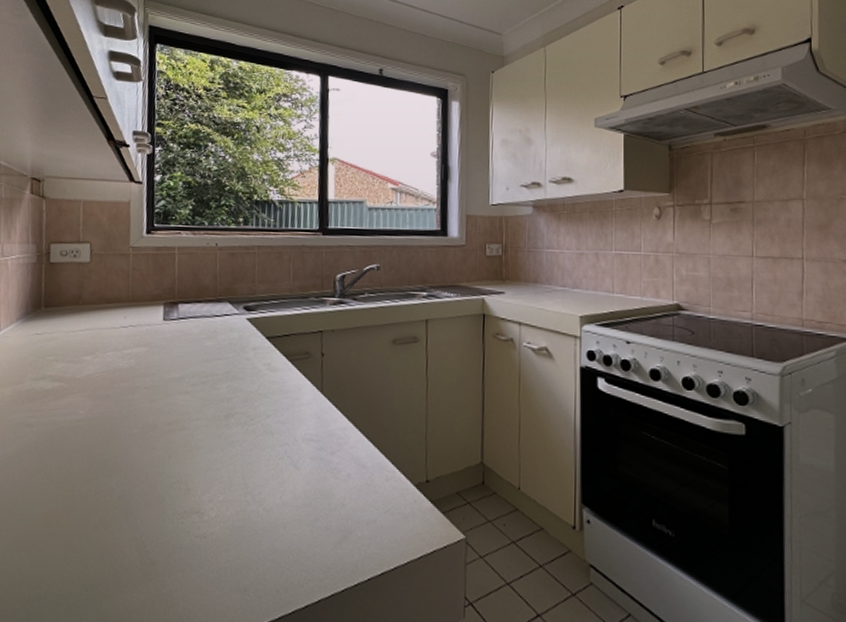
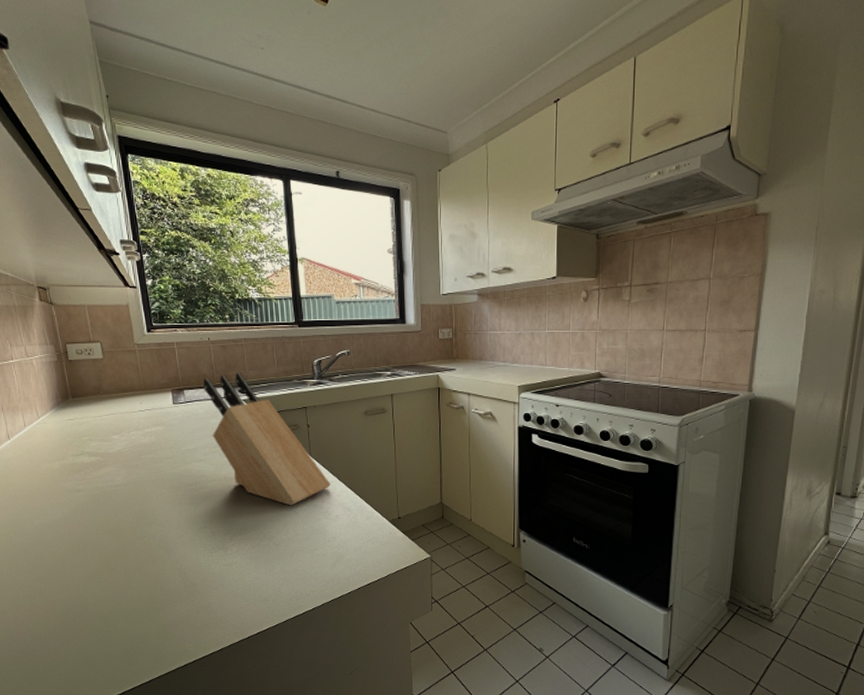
knife block: none [202,285,344,458] -> present [203,372,331,506]

